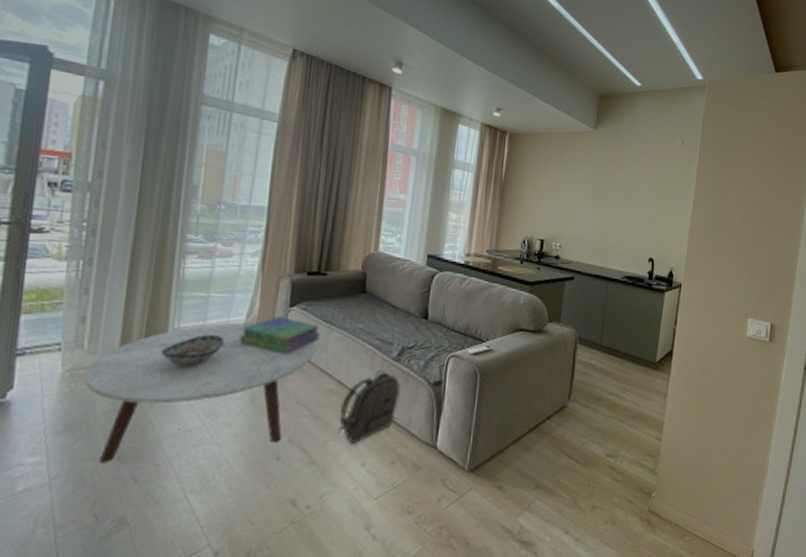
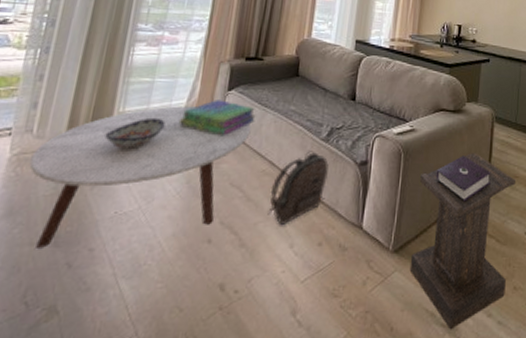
lectern: none [486,374,598,546] -> present [409,153,515,330]

